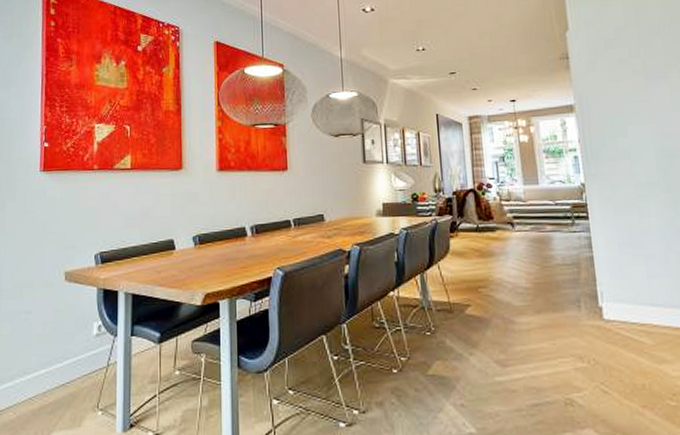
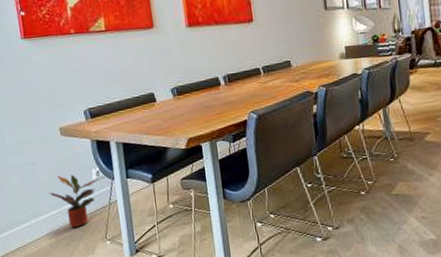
potted plant: none [41,326,97,393] -> present [49,174,97,229]

